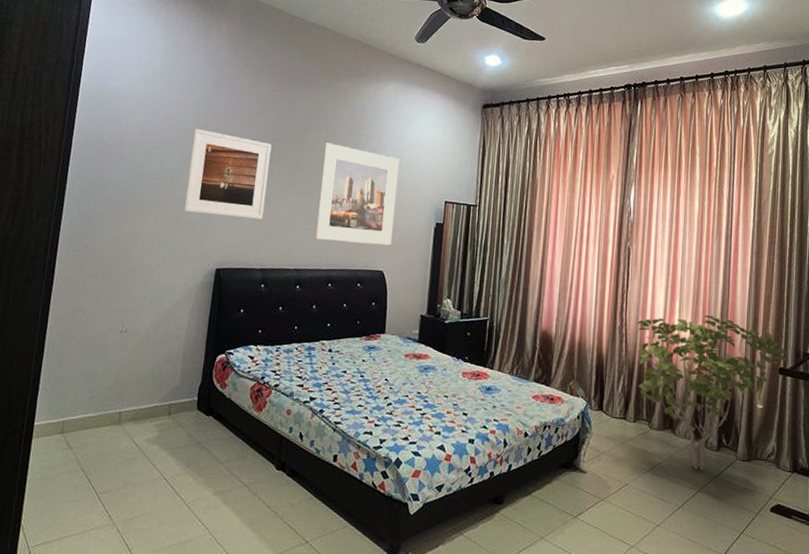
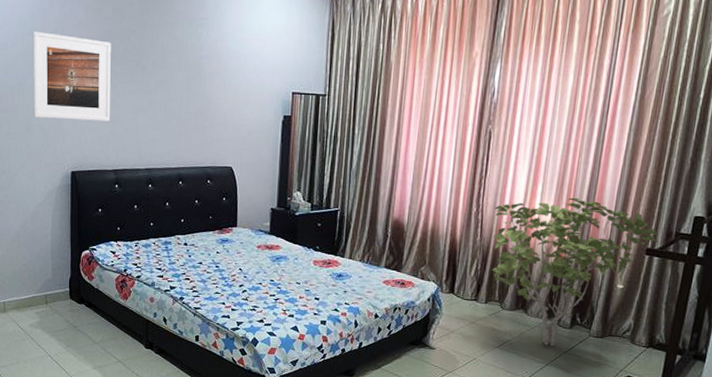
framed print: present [314,142,400,246] -> none [162,37,243,142]

